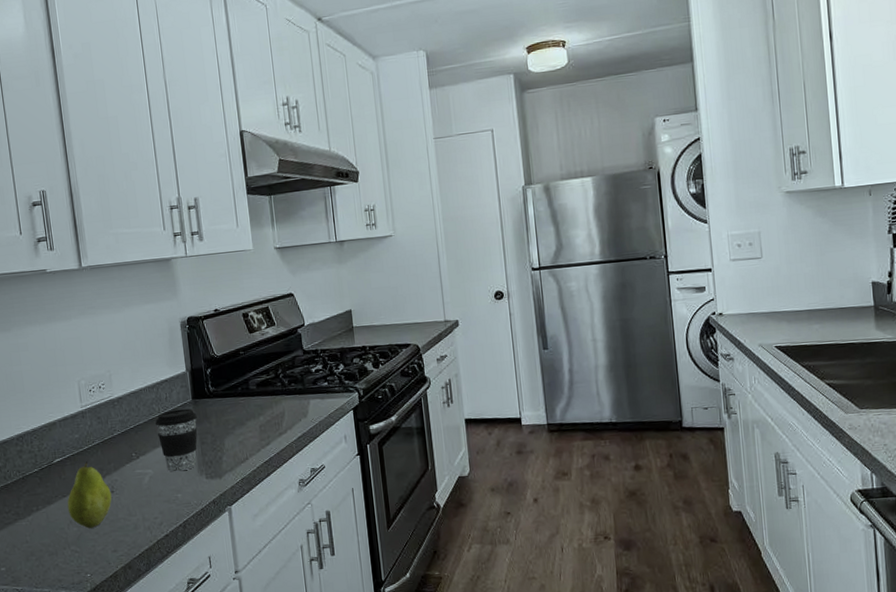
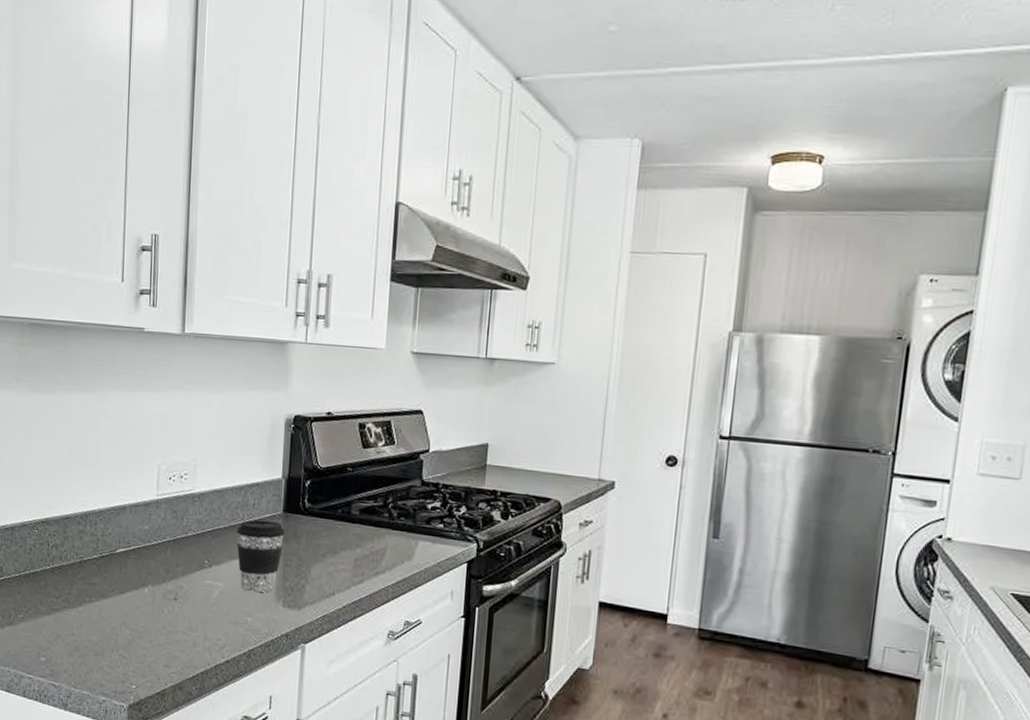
fruit: present [67,461,112,528] -> none [123,558,174,635]

